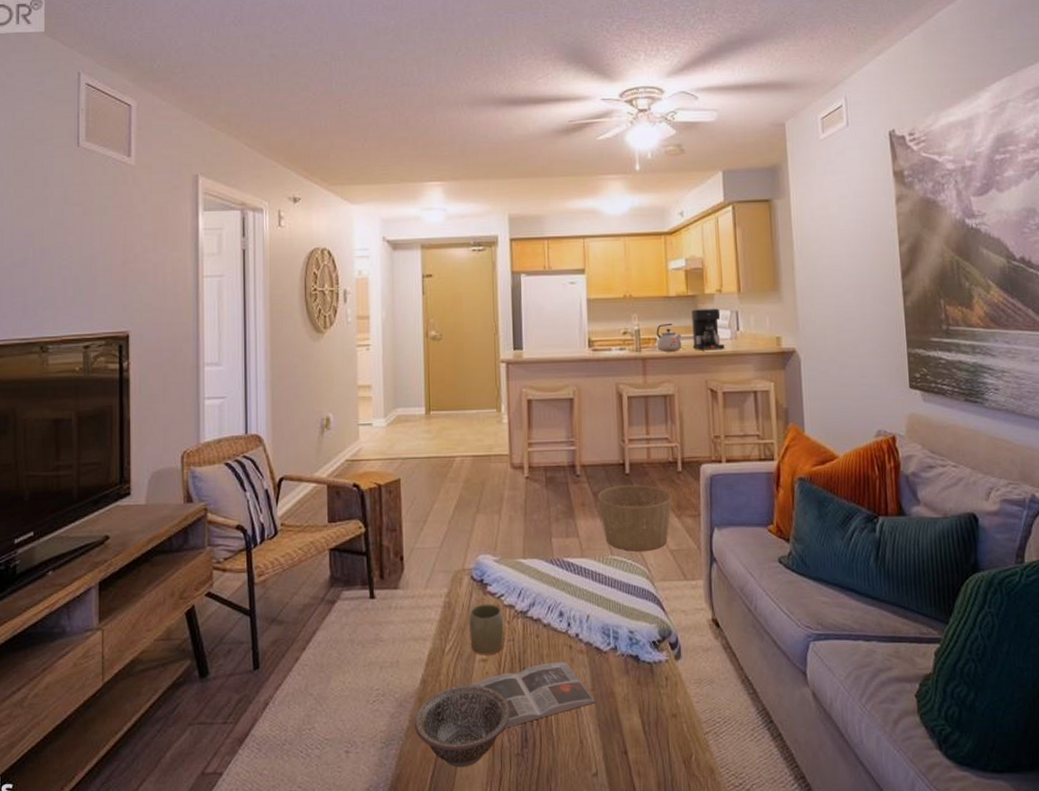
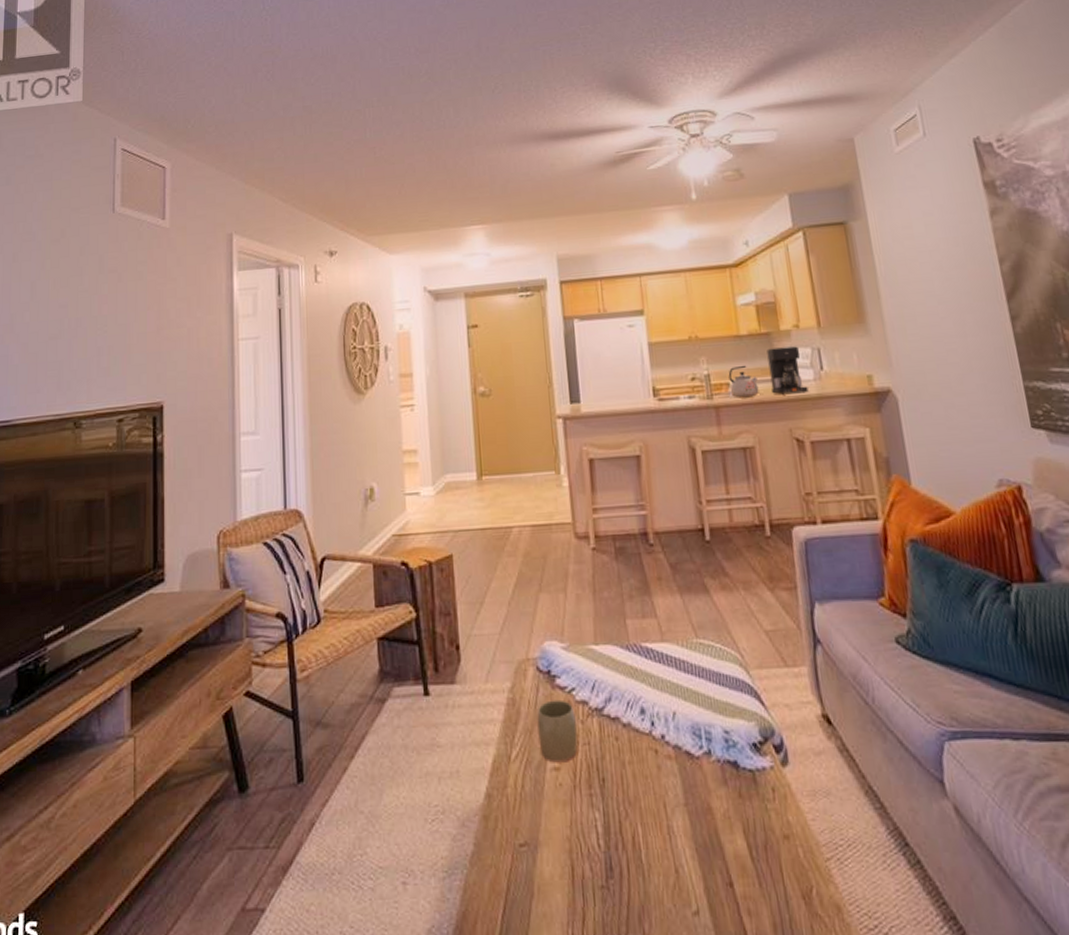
decorative bowl: present [414,684,511,768] -> none [479,798,591,904]
magazine: present [471,662,596,728] -> none [543,770,691,854]
basket: present [597,485,672,551] -> none [675,553,763,633]

